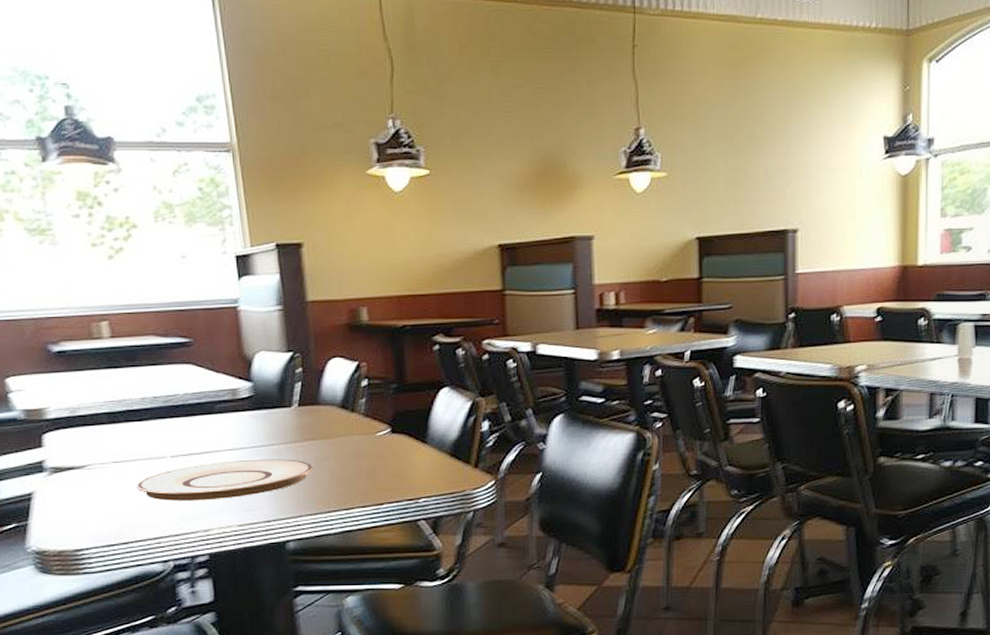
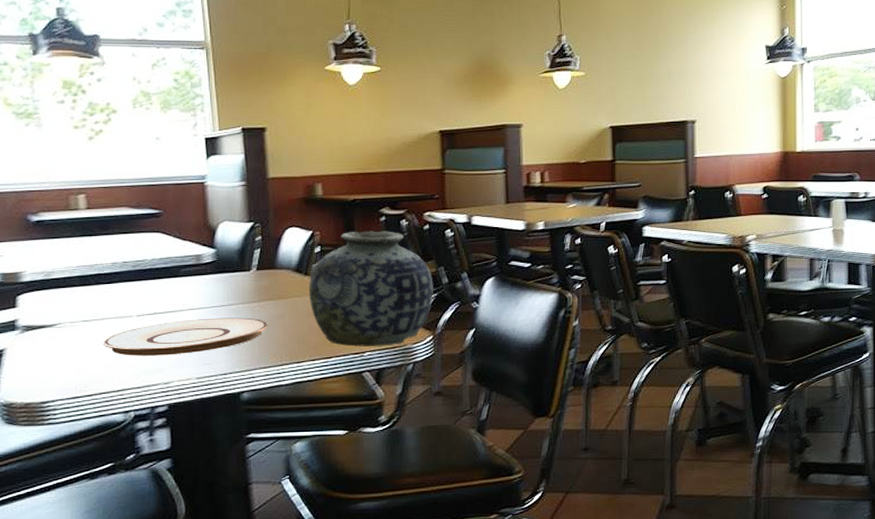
vase: none [355,361,495,492] -> present [308,231,433,347]

